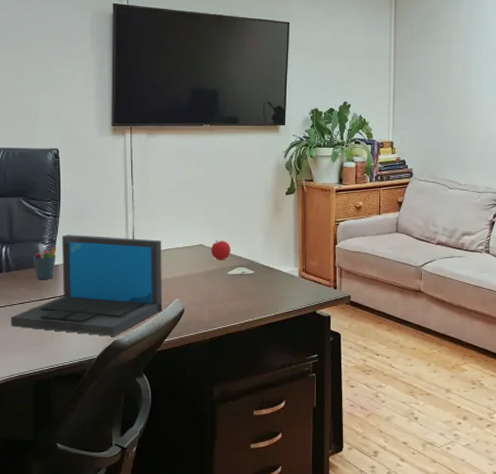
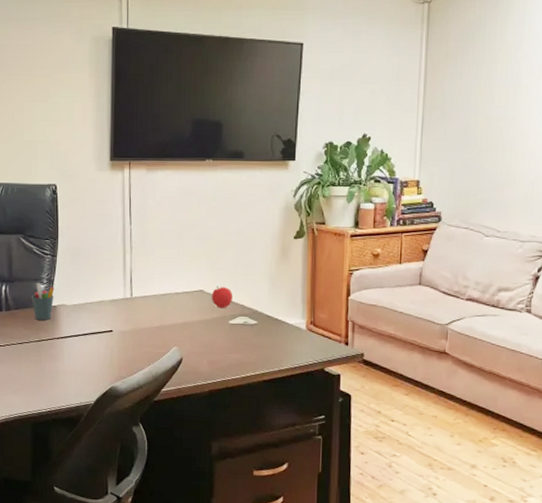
laptop: present [10,234,163,336] -> none [10,275,161,383]

